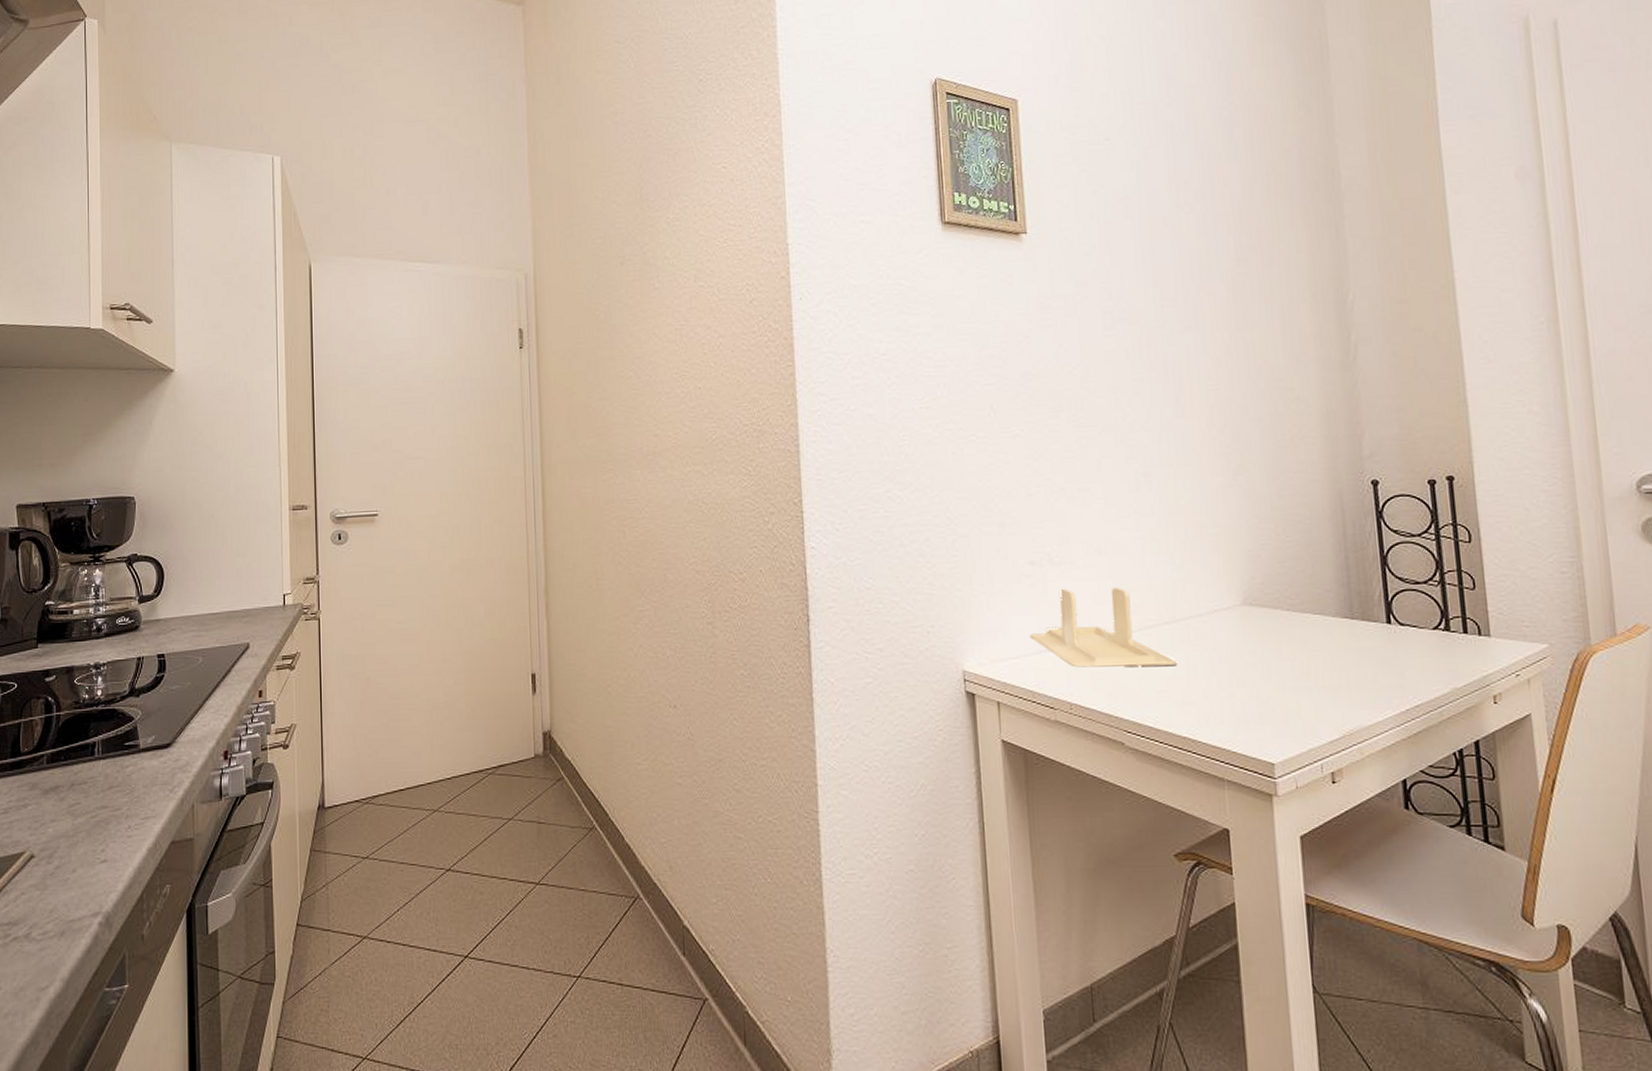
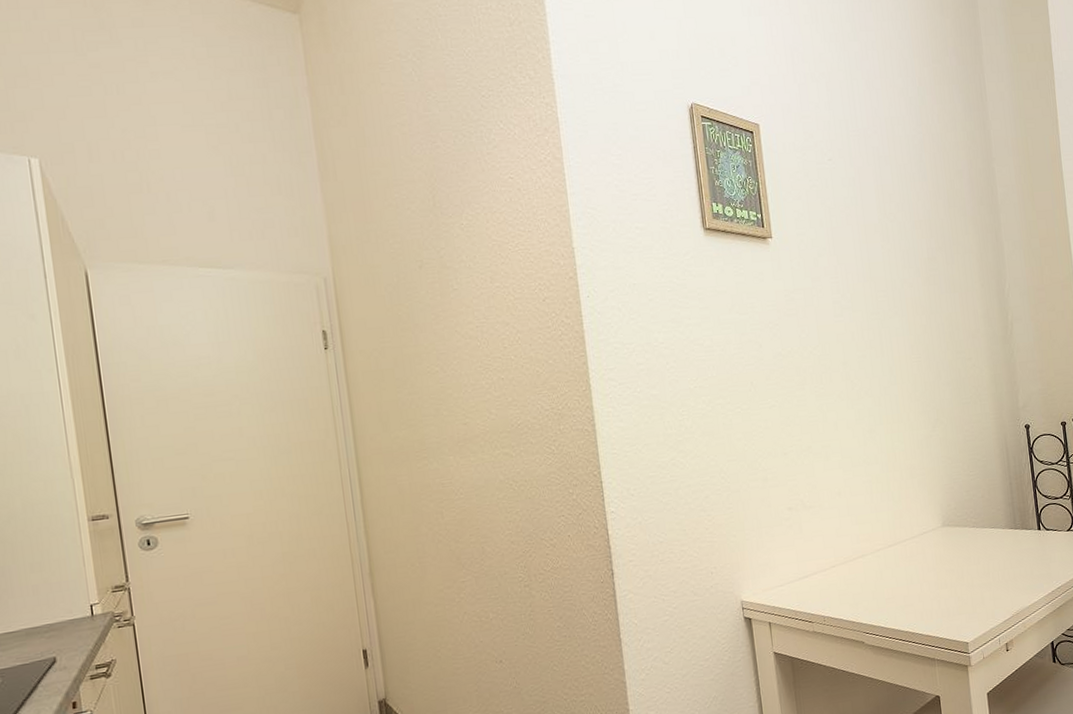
napkin holder: present [1029,588,1177,668] -> none [790,522,899,588]

